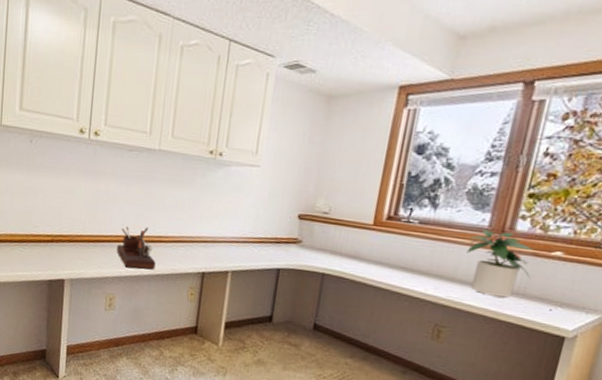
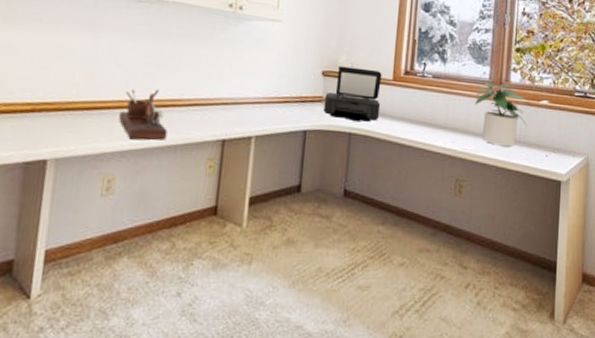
printer: none [297,210,362,264] -> present [323,66,382,122]

